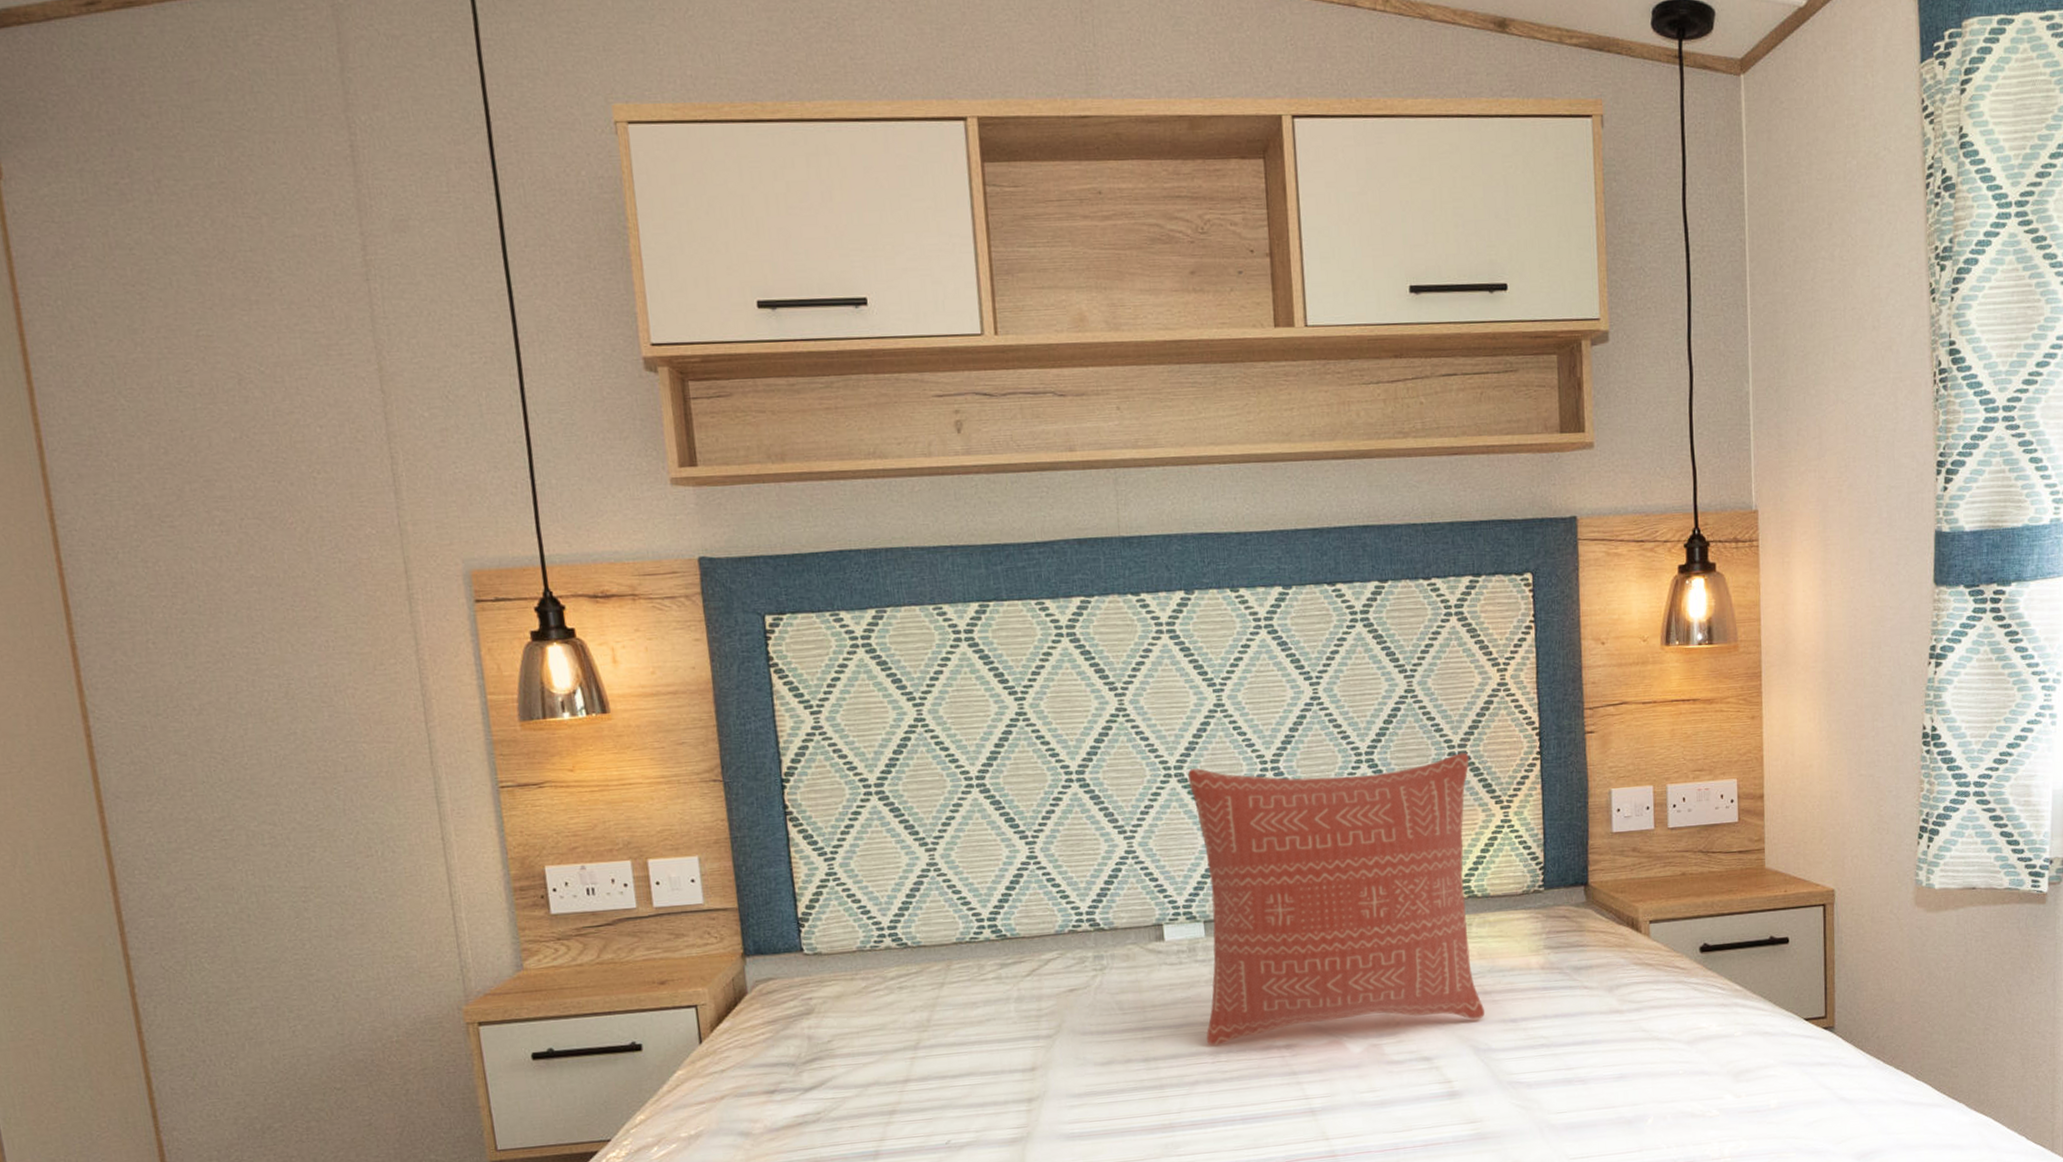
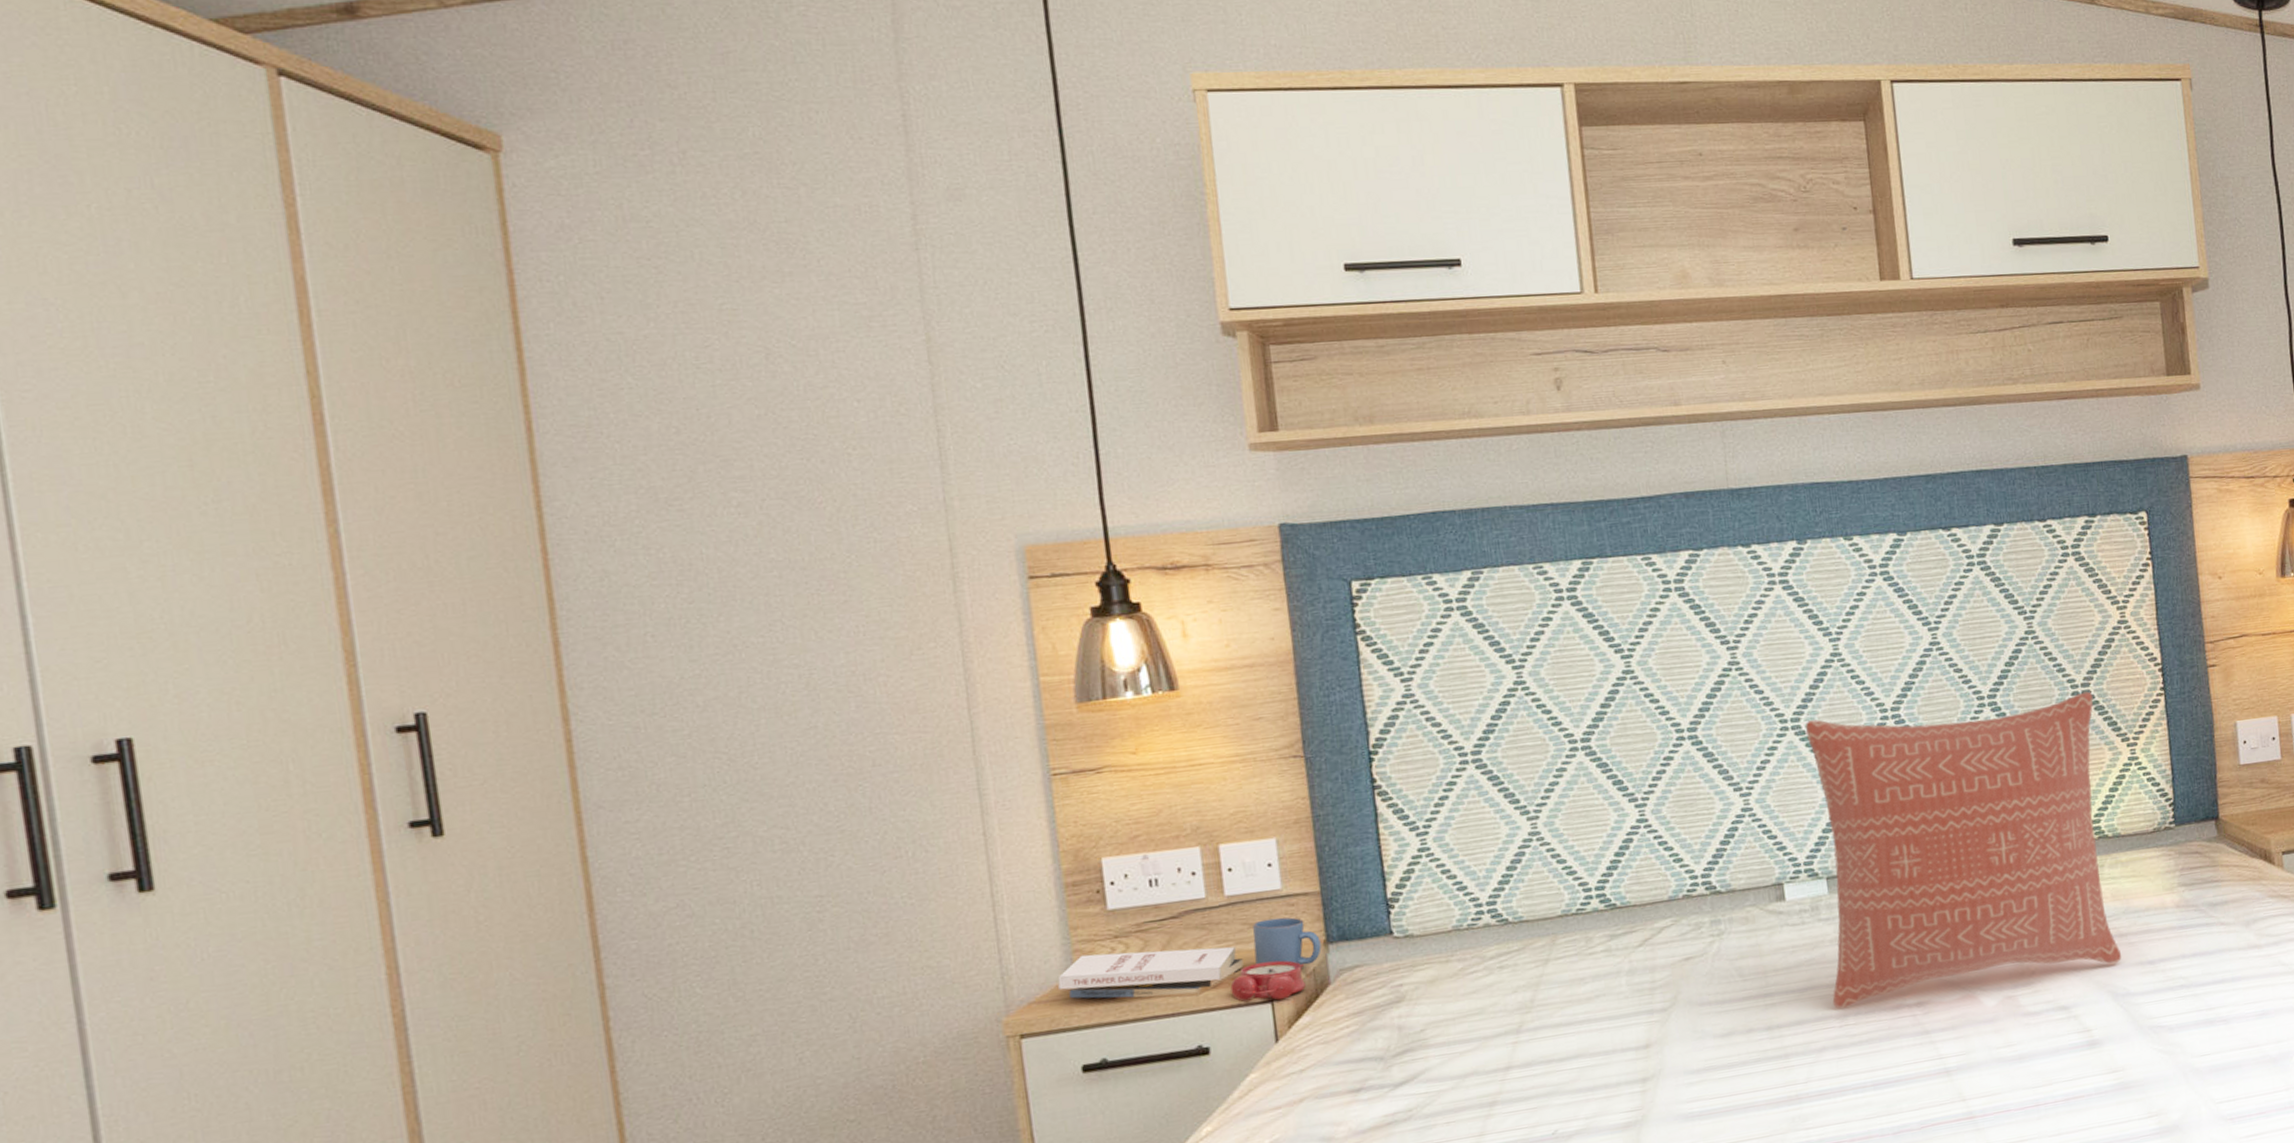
books: none [509,953,671,998] -> present [1057,947,1244,999]
alarm clock: none [659,969,726,1006] -> present [1230,960,1306,1002]
mug: none [678,929,740,975] -> present [1252,917,1322,966]

